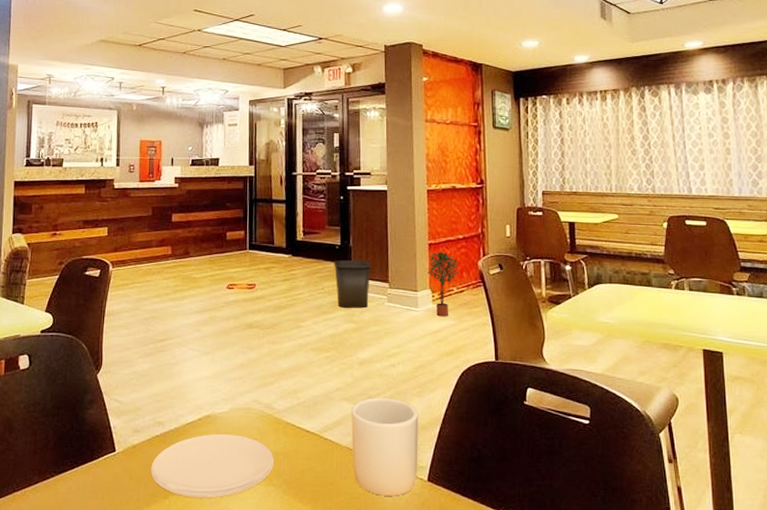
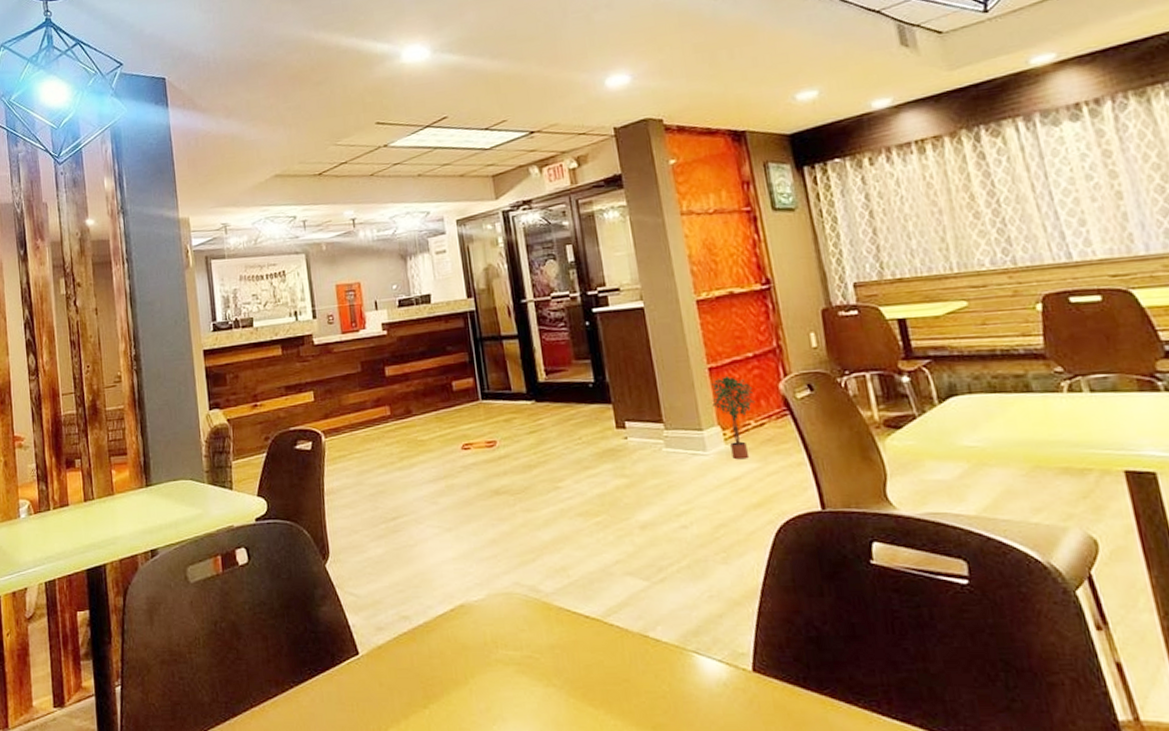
plate: present [151,433,275,499] -> none [402,625,551,706]
waste bin: present [334,259,372,308] -> none [589,397,641,460]
mug: present [351,397,419,496] -> none [638,568,738,693]

